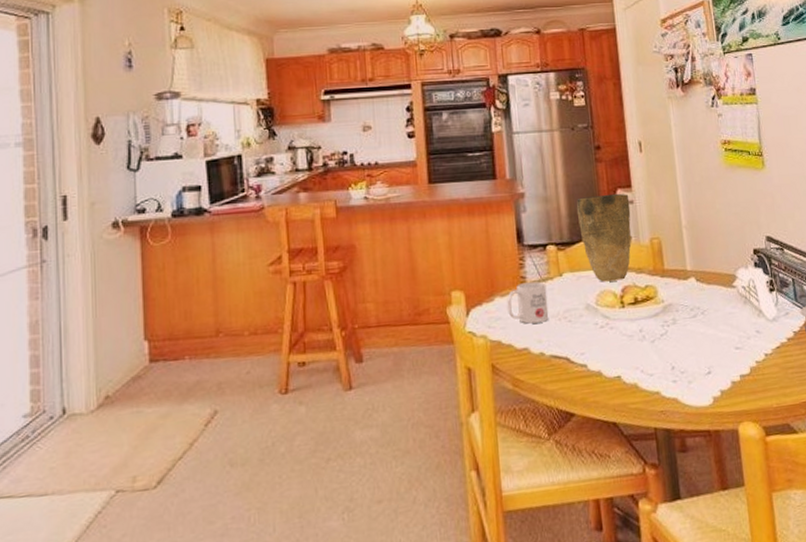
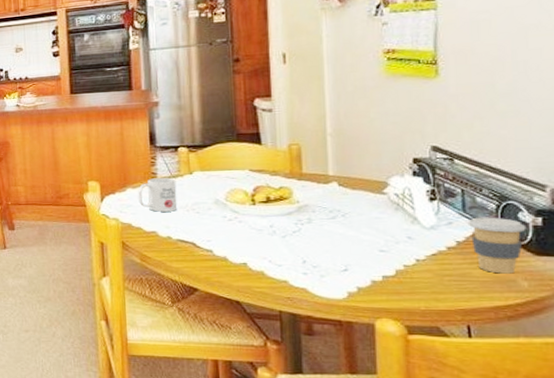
vase: present [576,193,632,282] -> none [210,102,269,181]

